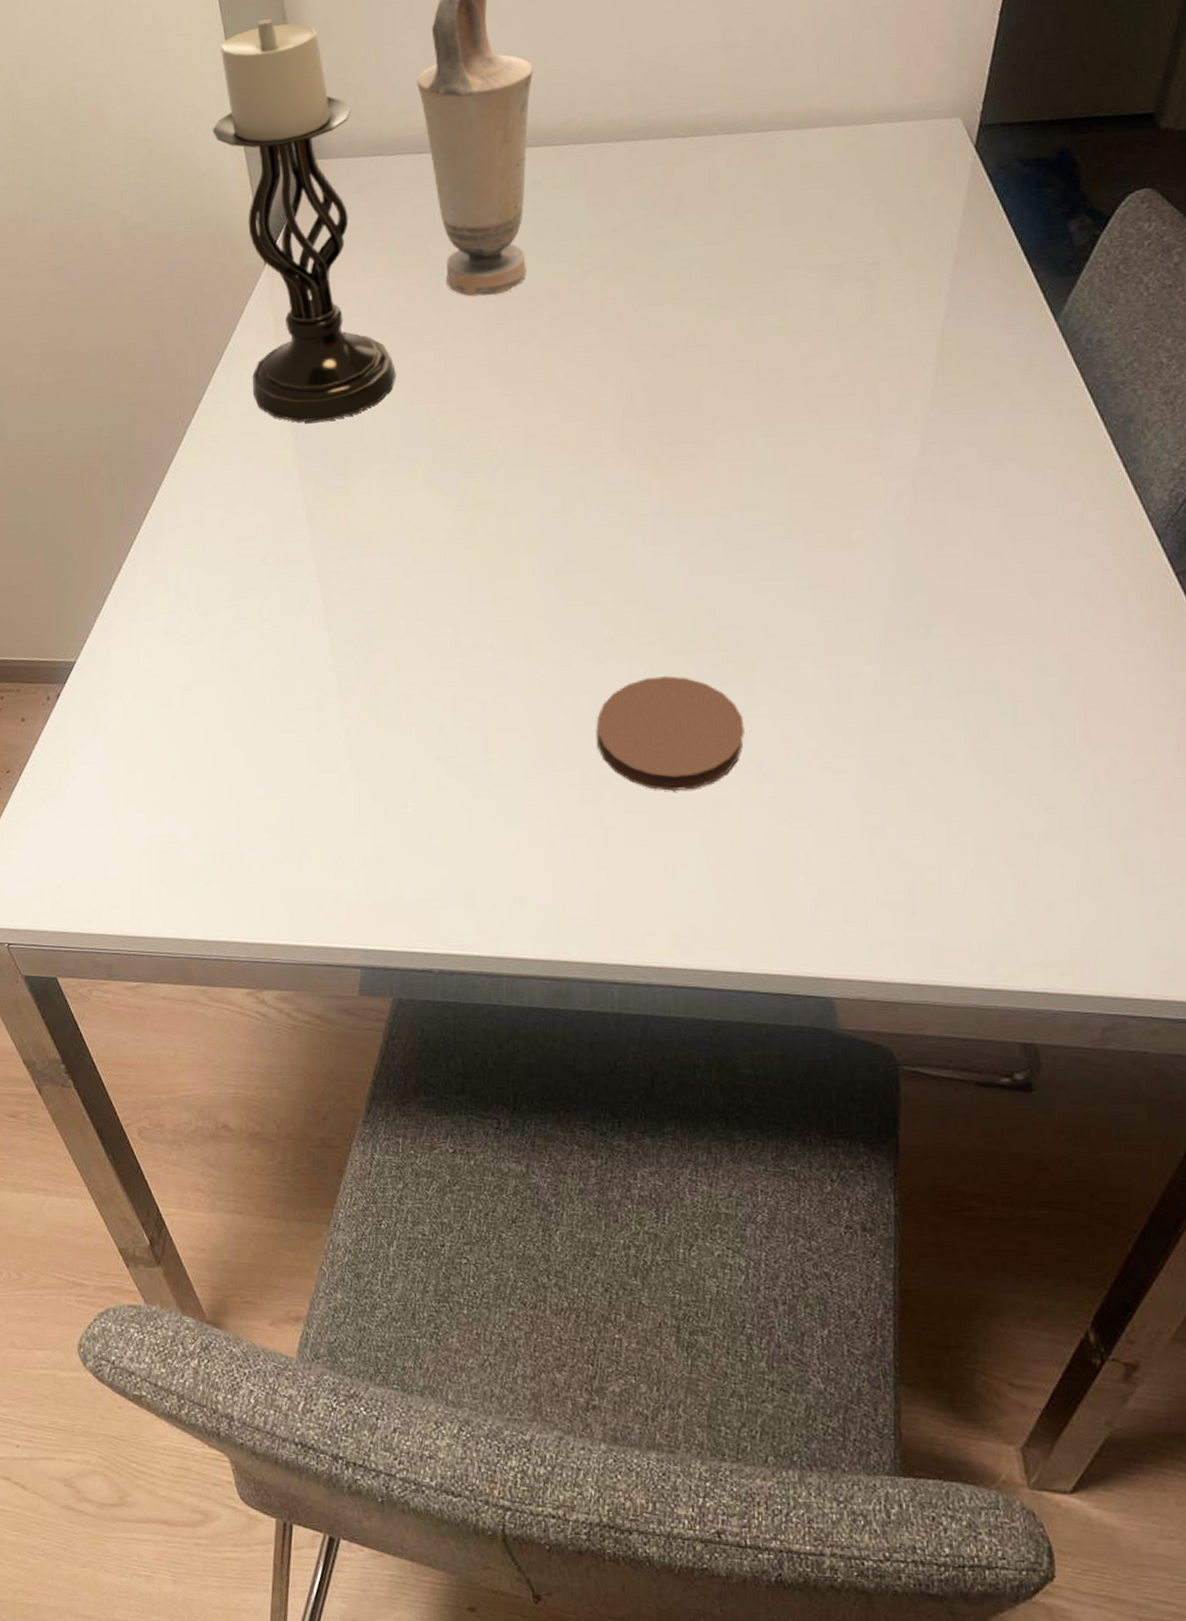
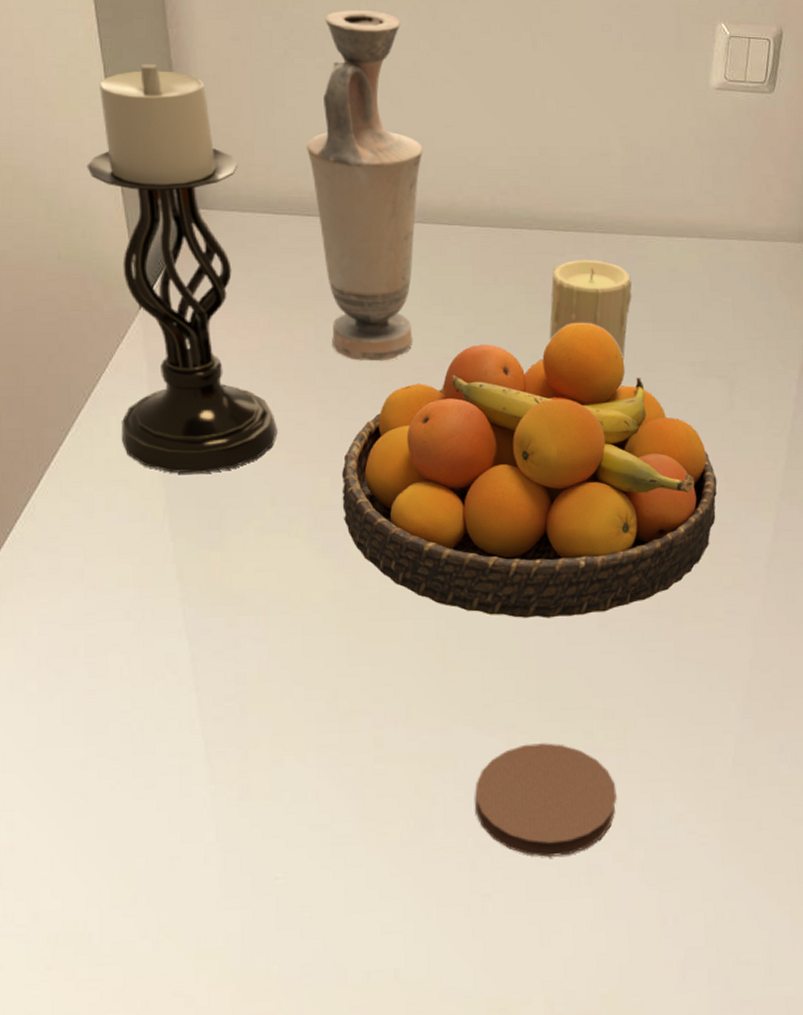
fruit bowl: none [458,233,856,550] -> present [341,322,717,618]
candle: none [668,164,760,271] -> present [549,260,633,360]

